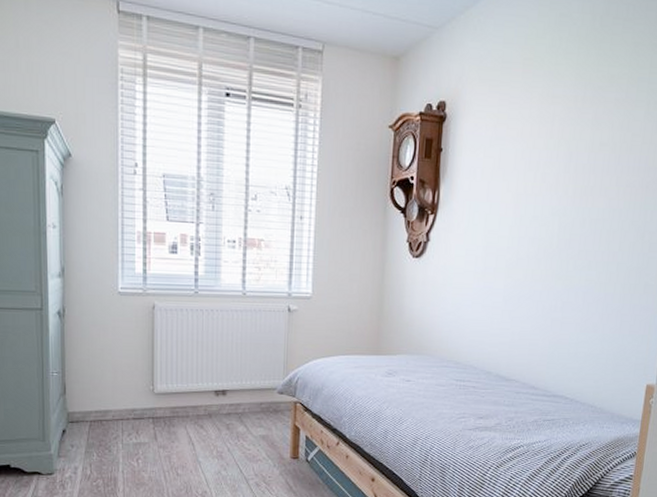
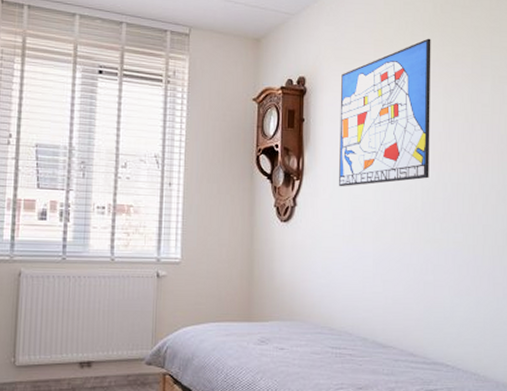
wall art: none [474,57,586,222] -> present [339,38,431,187]

